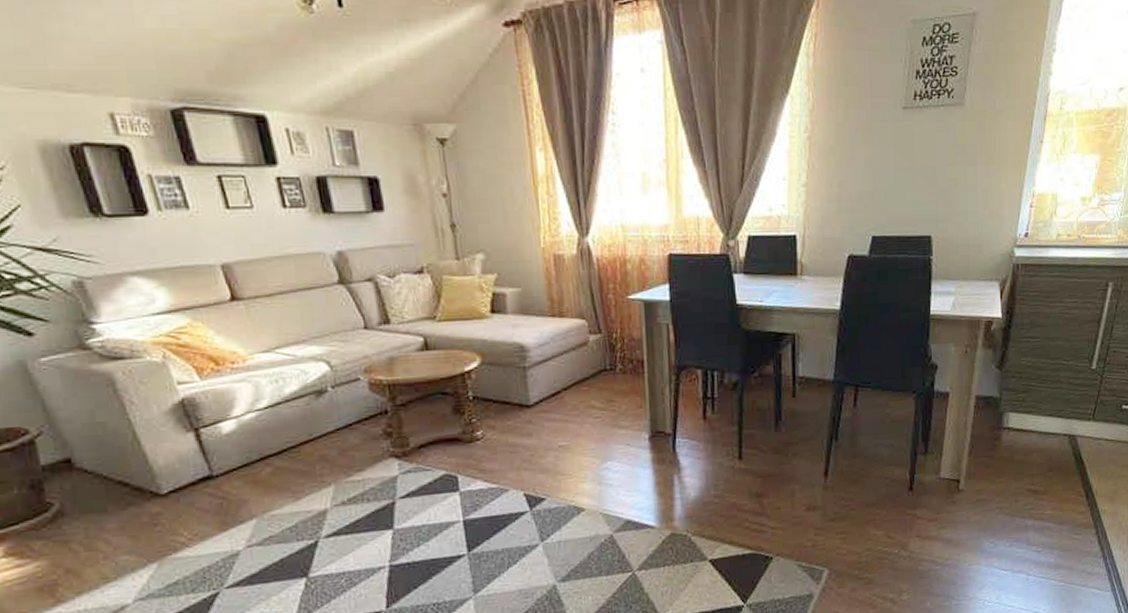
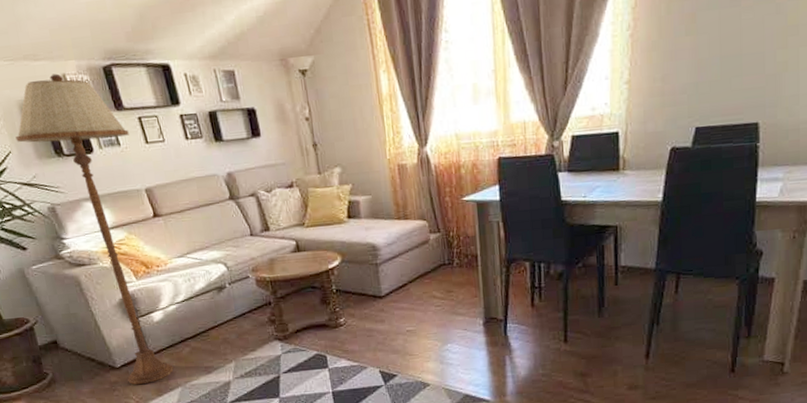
floor lamp: none [29,111,247,517] -> present [15,73,174,385]

